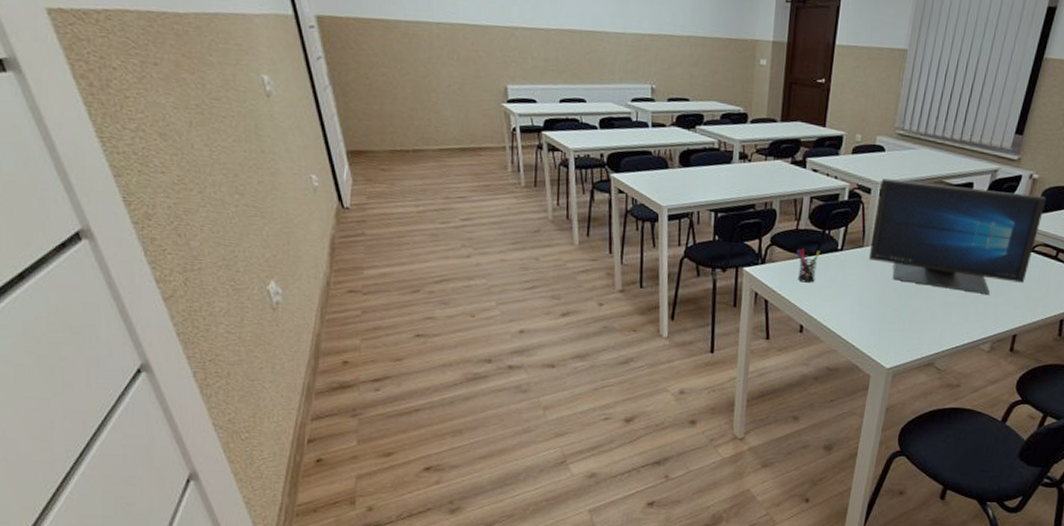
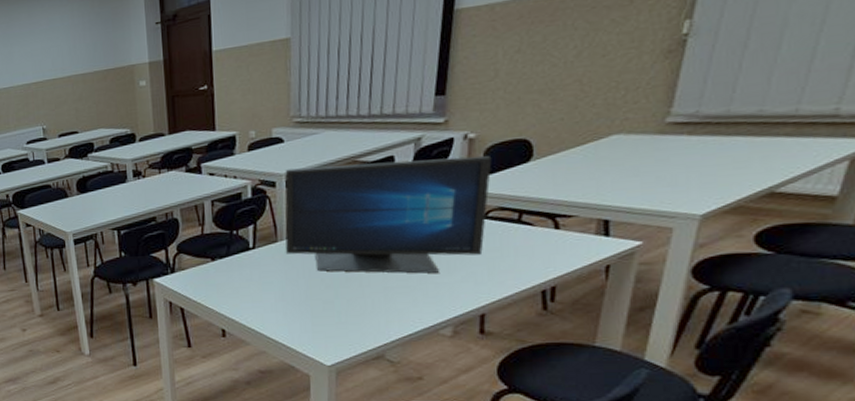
pen holder: present [796,248,821,283] -> none [206,252,231,286]

